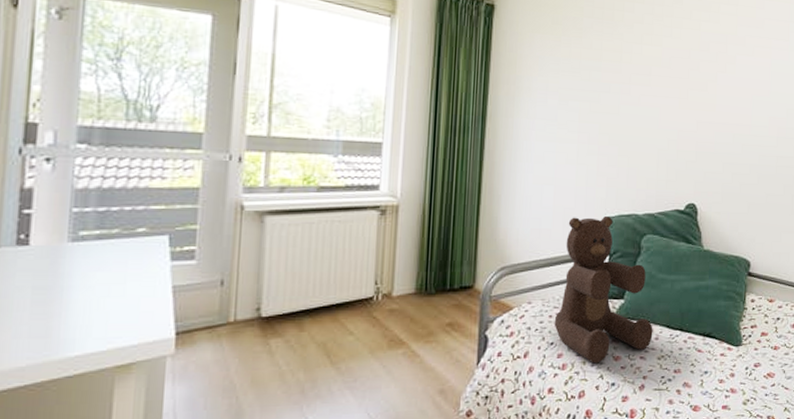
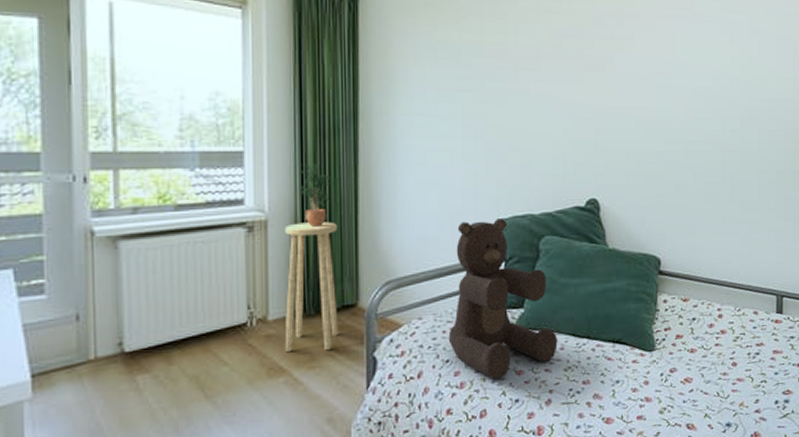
stool: none [405,209,461,327] -> present [284,222,339,353]
potted plant: none [429,157,461,214] -> present [298,164,335,227]

